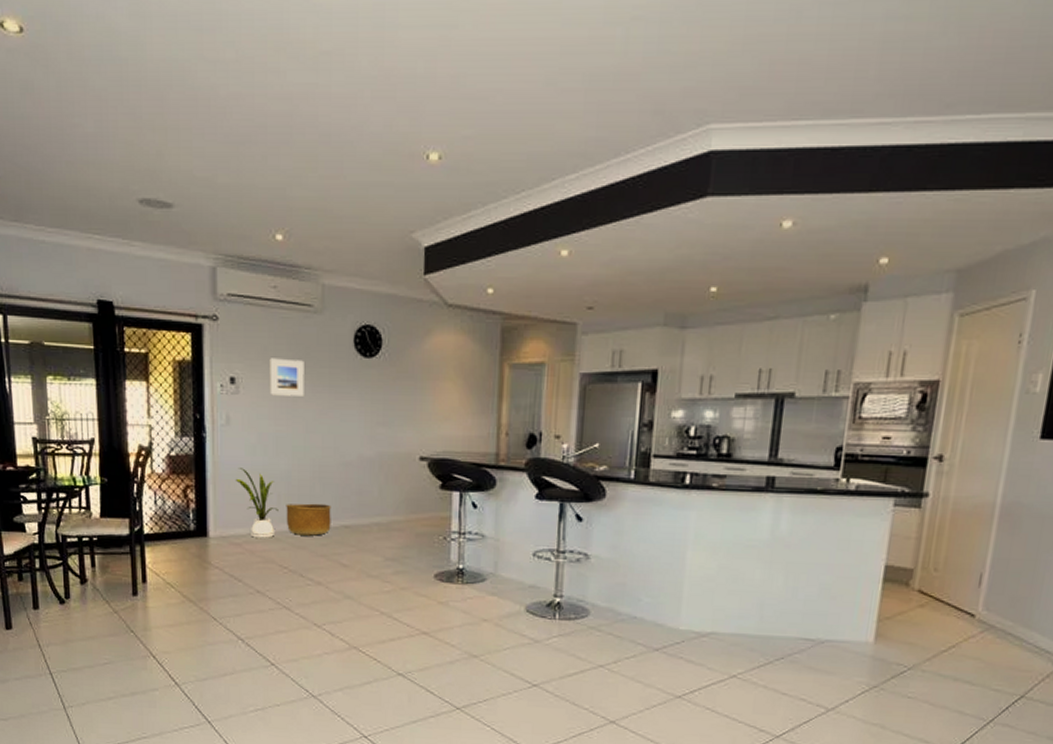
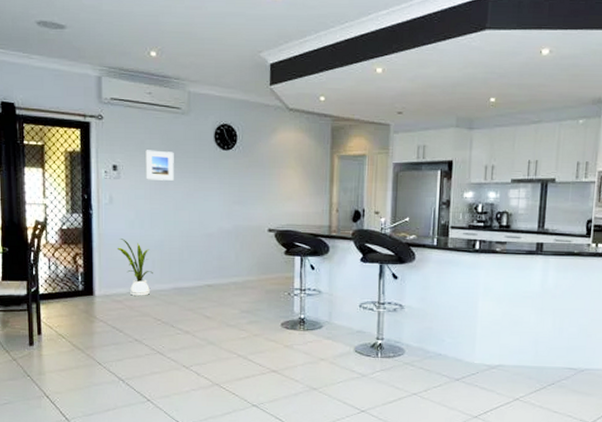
basket: present [286,503,331,536] -> none [159,267,197,294]

